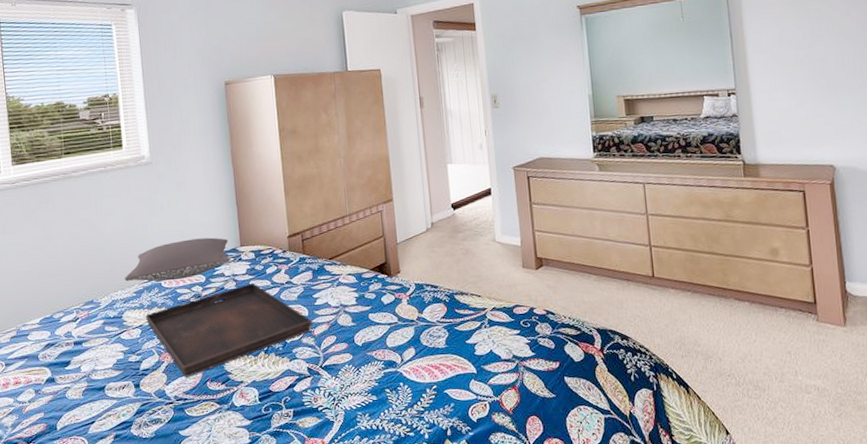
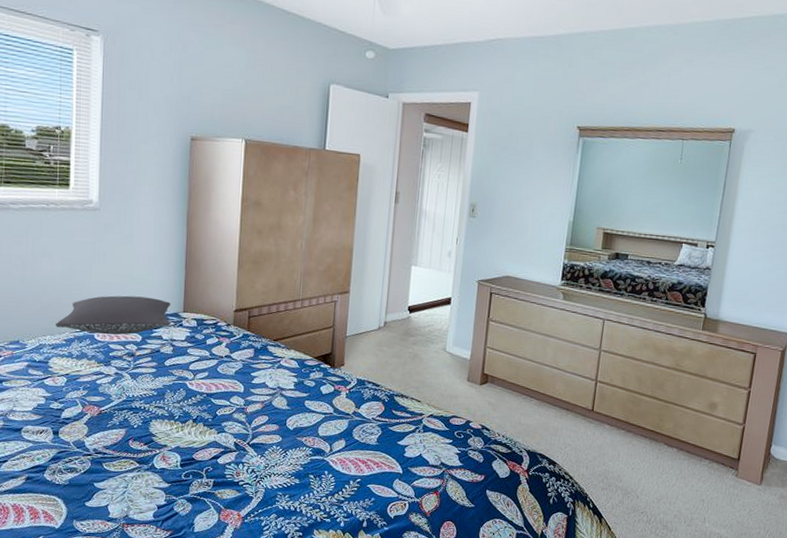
serving tray: present [145,282,313,377] -> none [72,350,247,433]

